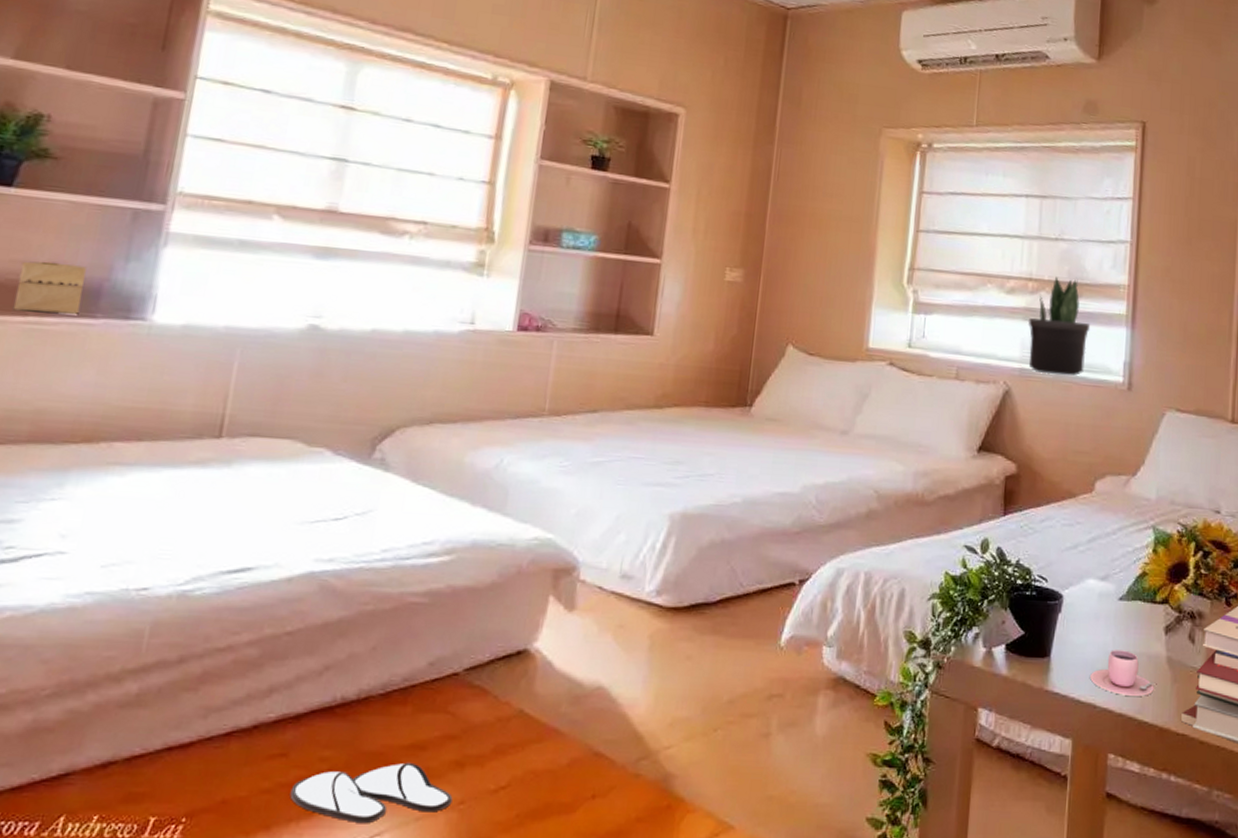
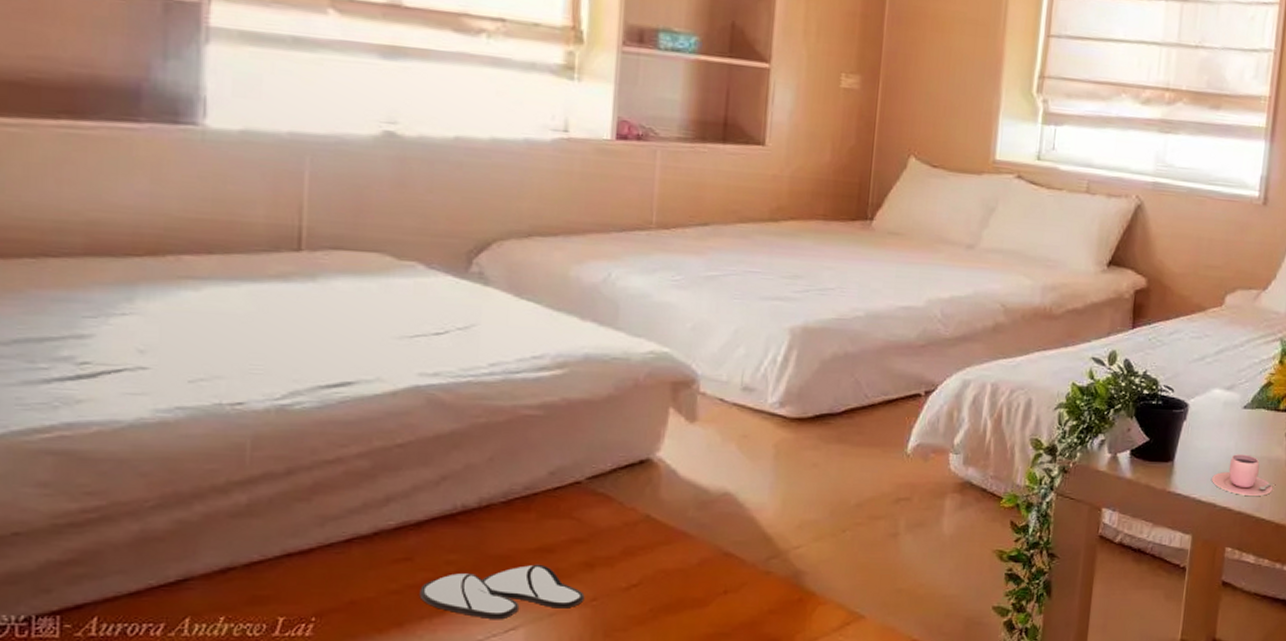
decorative box: present [14,261,87,314] -> none [41,58,120,118]
planter: present [1028,276,1091,377] -> none [1162,86,1228,191]

